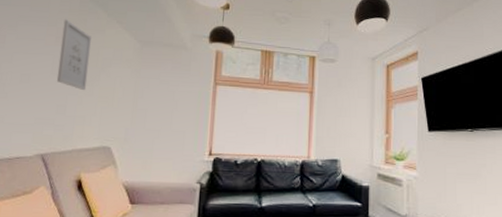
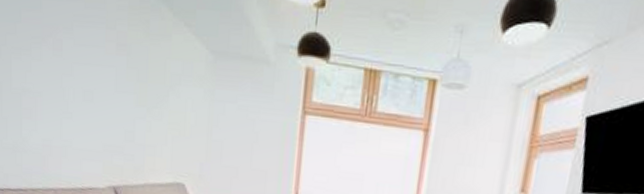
wall art: present [56,19,92,90] -> none [121,19,156,113]

